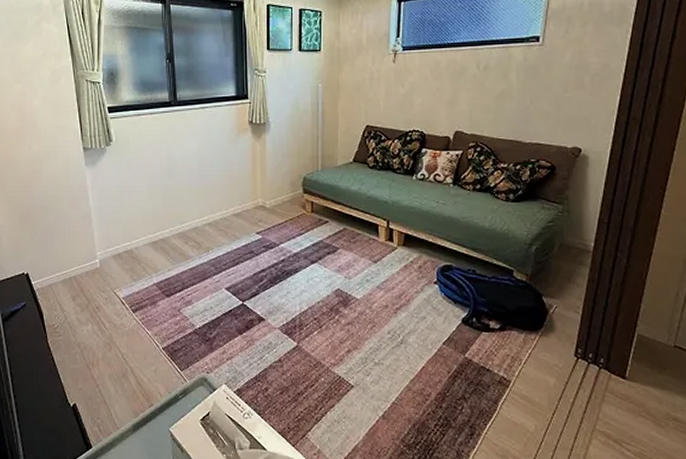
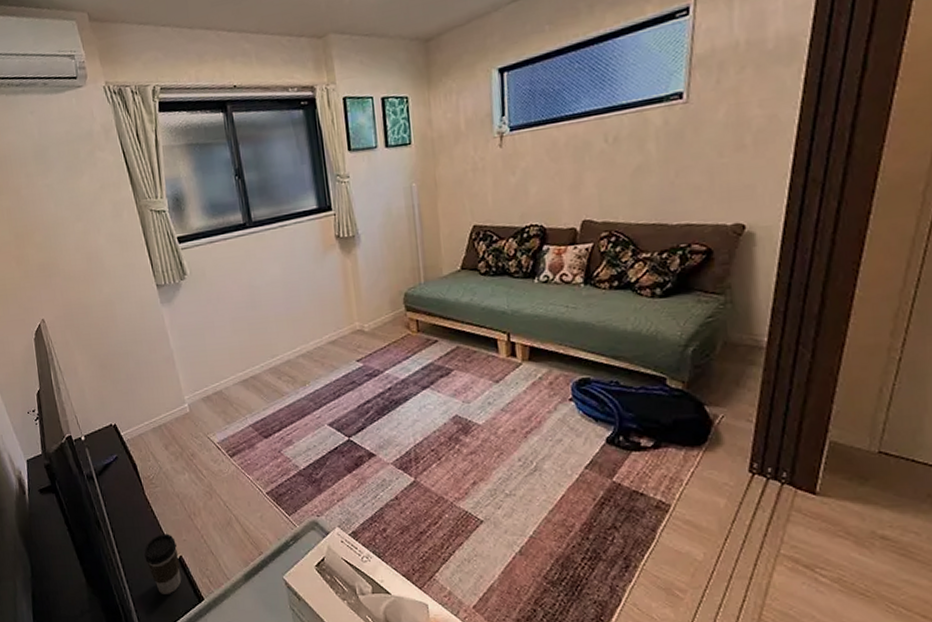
coffee cup: none [40,381,73,441] -> present [144,534,182,594]

